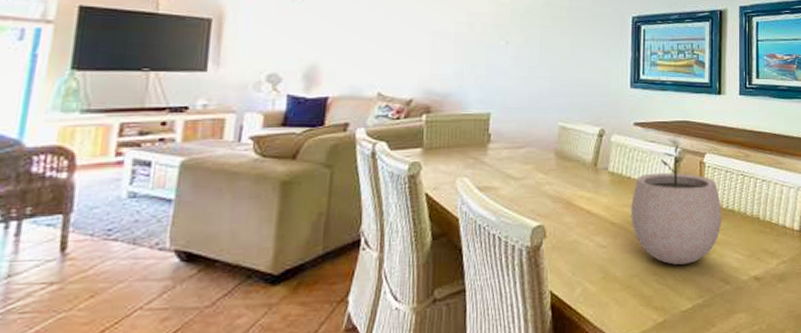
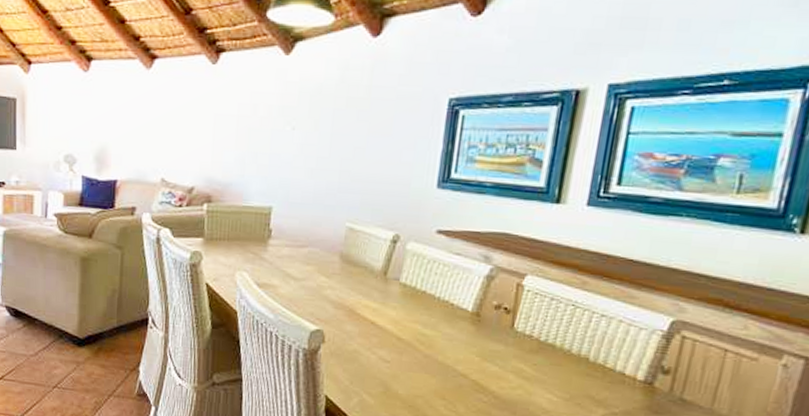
plant pot: present [631,145,722,265] -> none [421,261,539,395]

